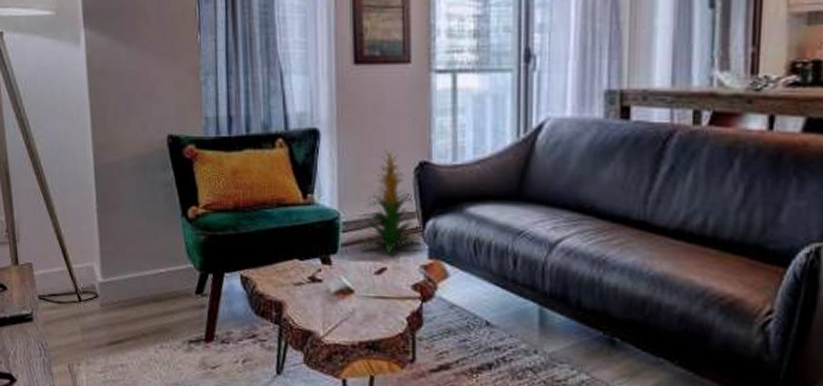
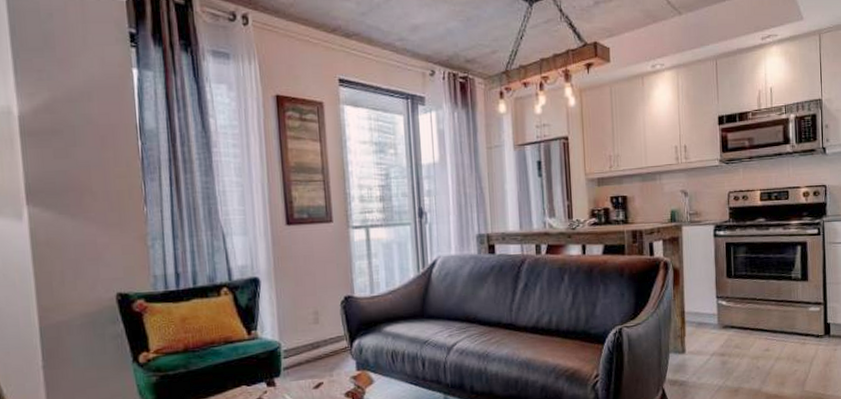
indoor plant: present [359,150,424,254] -> none [298,289,353,371]

